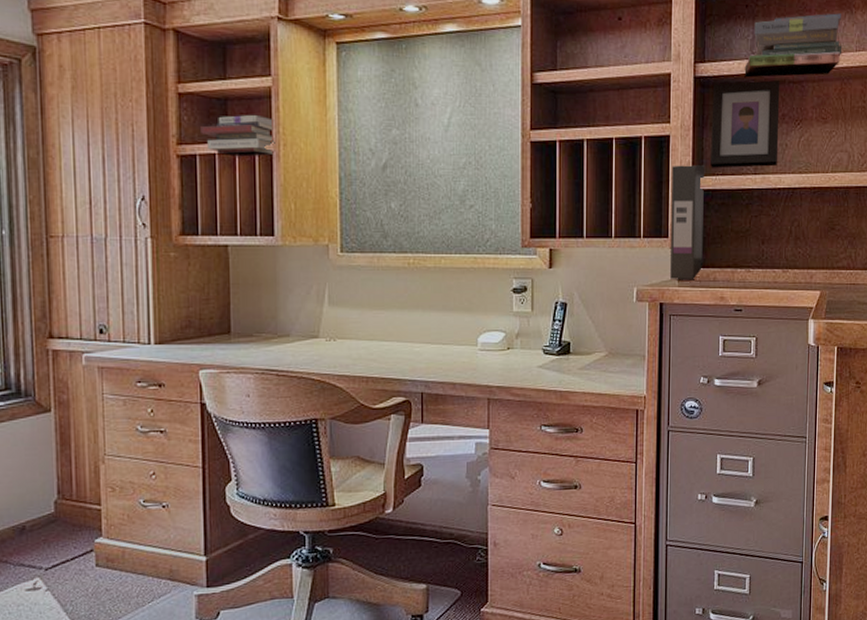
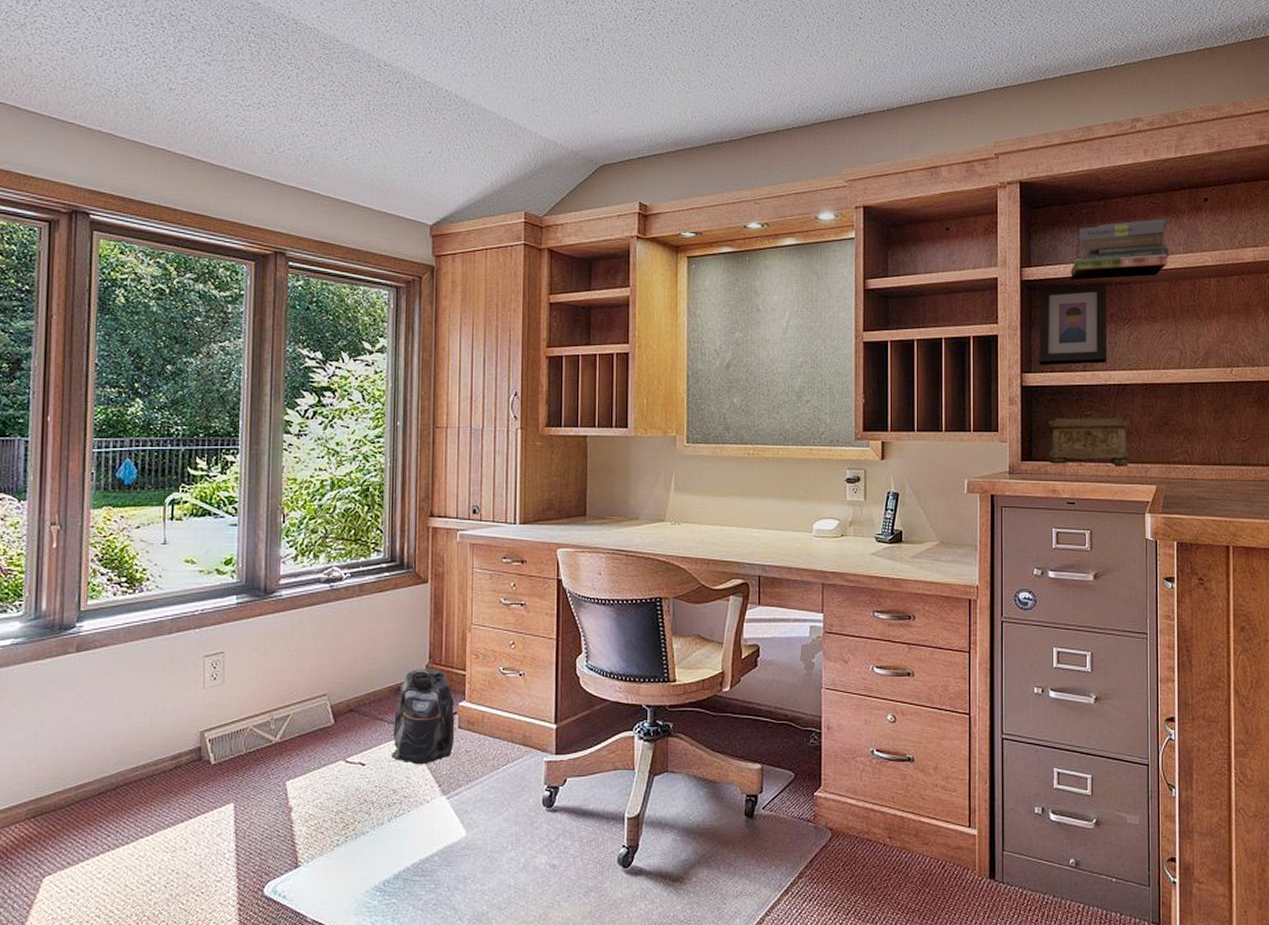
backpack: none [19,504,93,608] -> present [391,668,455,765]
books: present [201,115,275,157] -> none [567,321,631,358]
binder: present [670,165,704,280] -> none [1001,362,1033,473]
decorative box: none [717,215,798,272] -> present [1048,411,1131,466]

